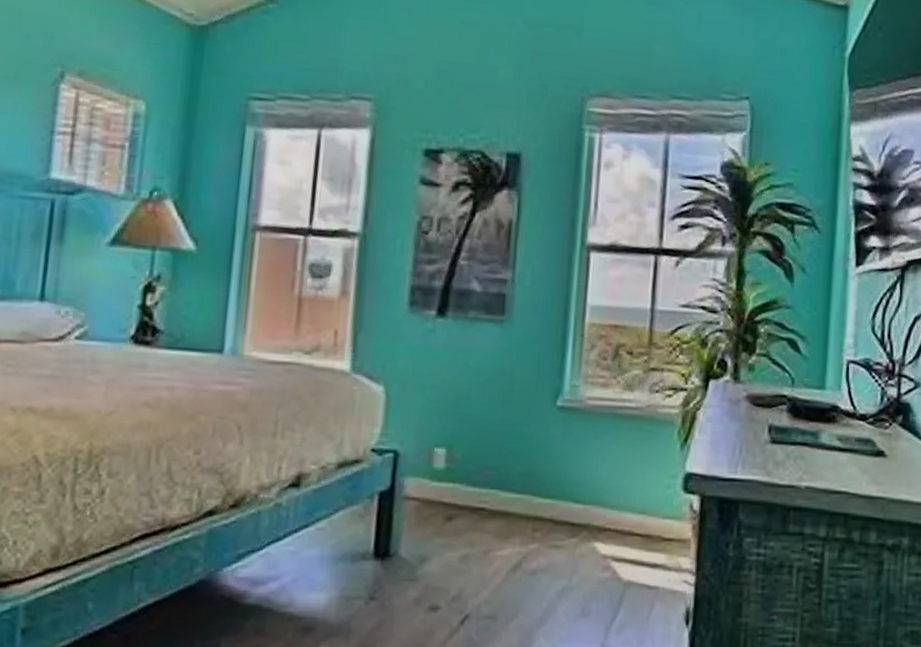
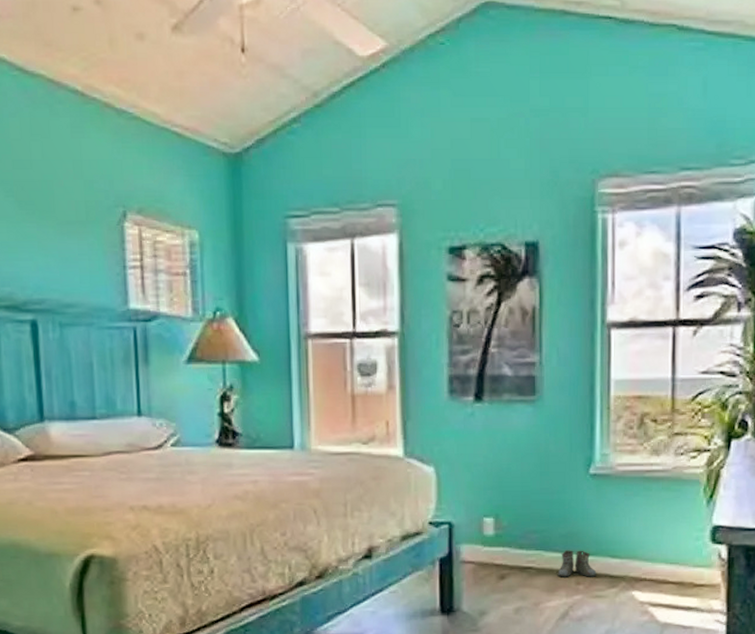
boots: none [512,491,557,524] -> present [557,550,597,578]

